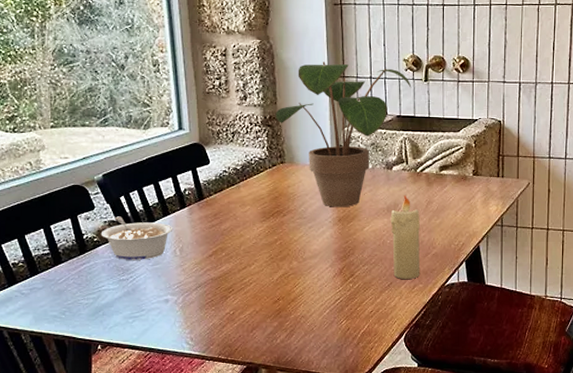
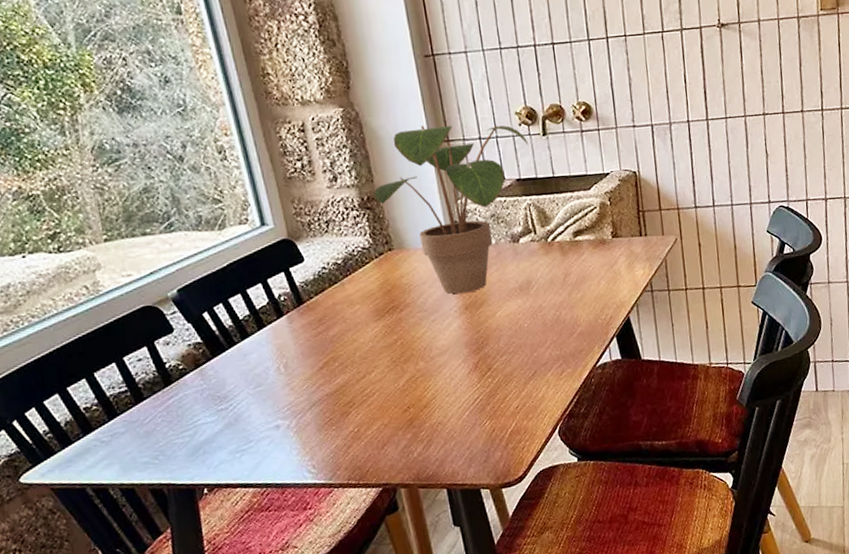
legume: present [100,216,173,260] -> none [186,336,273,387]
candle: present [390,195,421,279] -> none [524,270,567,366]

